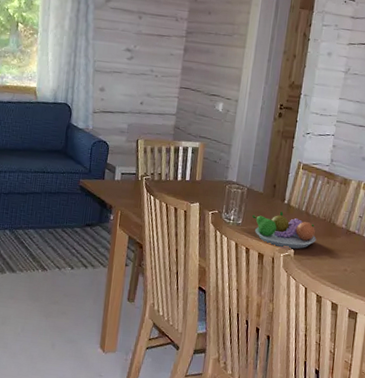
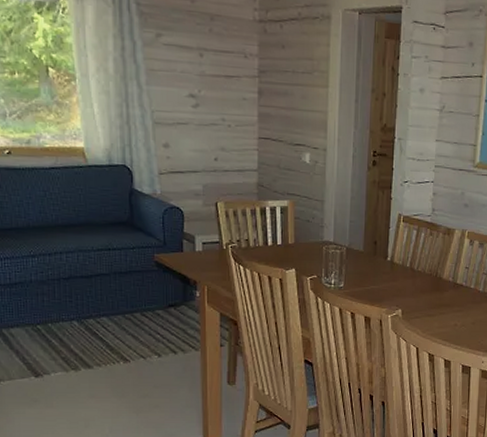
fruit bowl: present [252,211,317,249] -> none [355,269,424,309]

